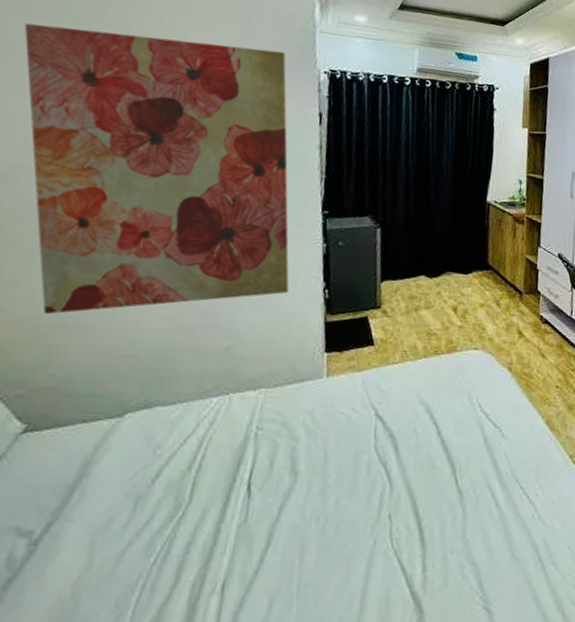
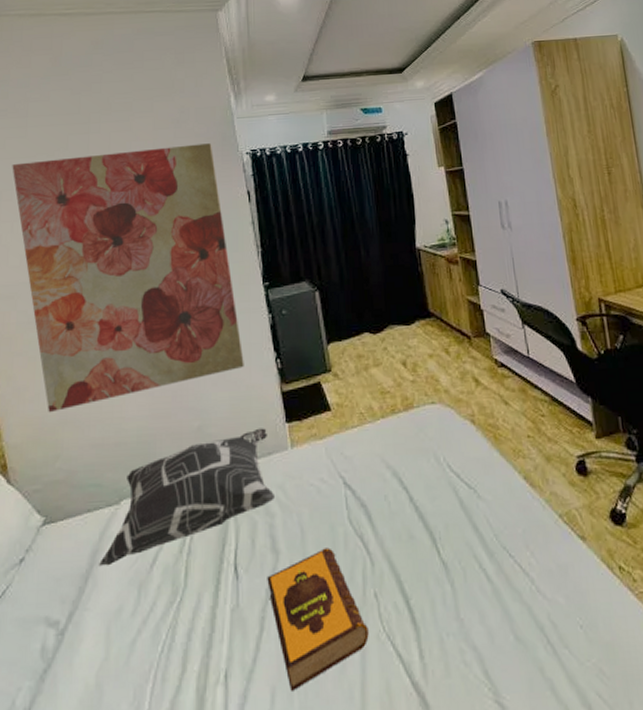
decorative pillow: none [90,354,304,478] -> present [99,428,276,567]
hardback book: none [280,472,378,599] -> present [267,548,369,691]

